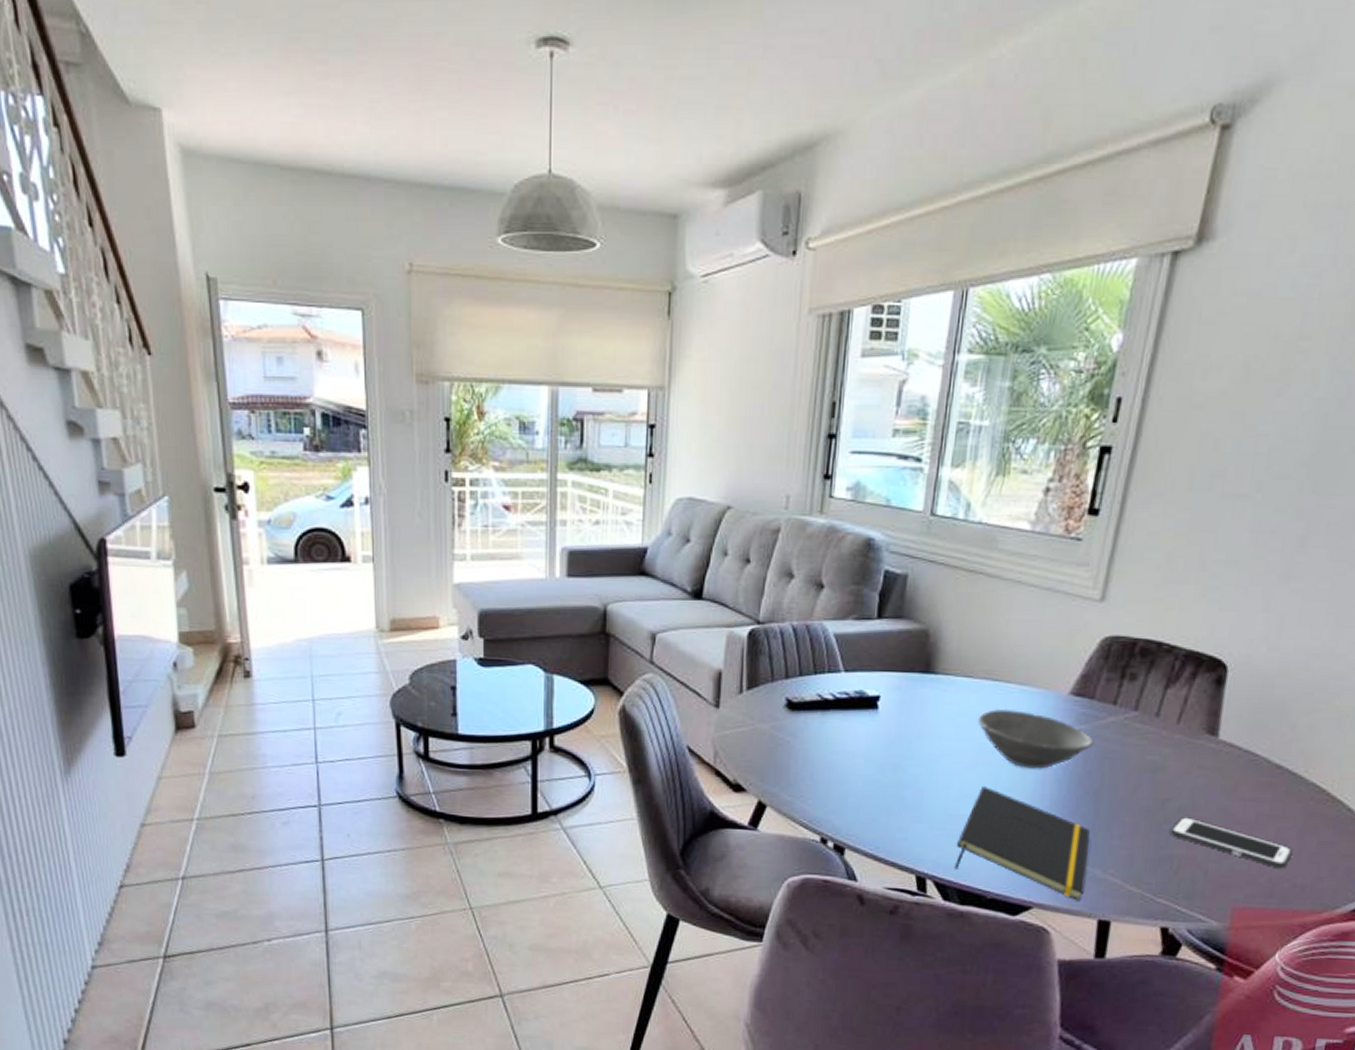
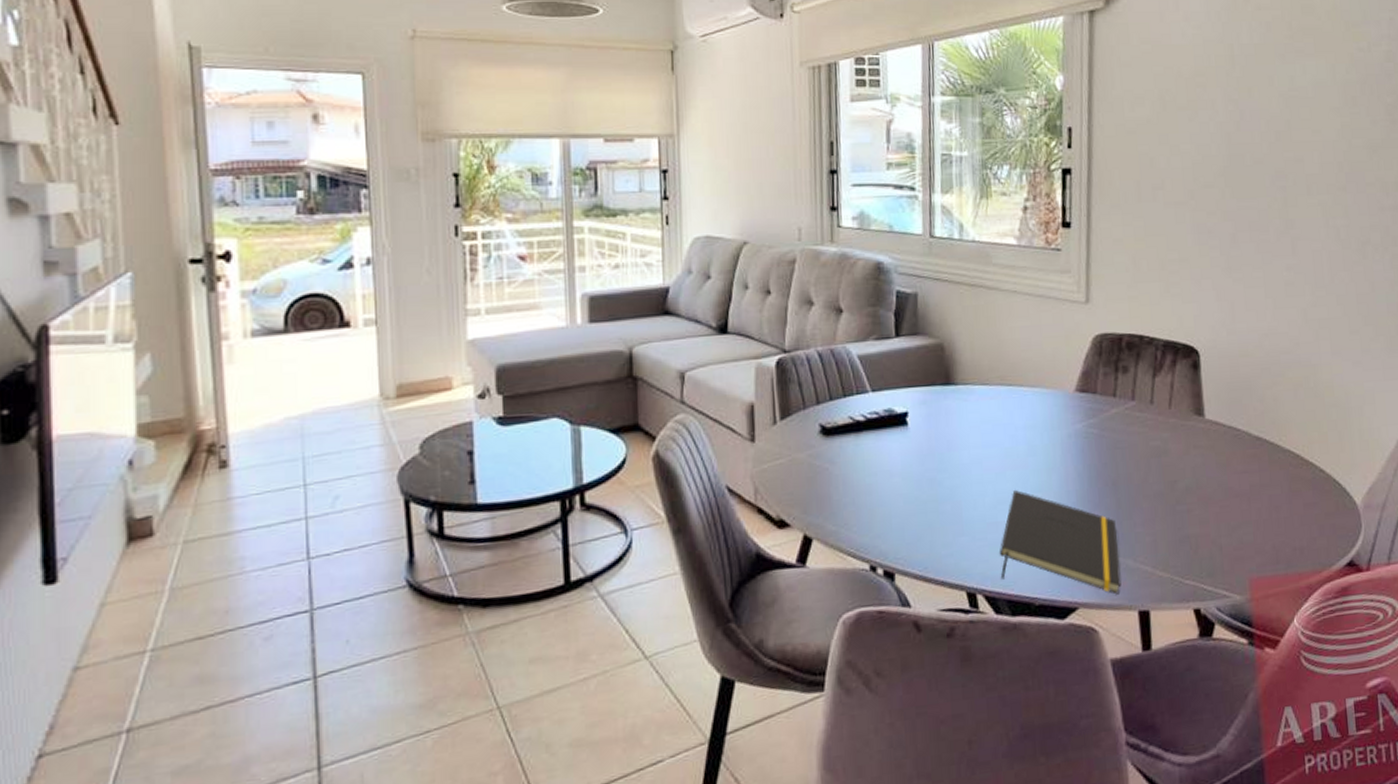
bowl: present [977,708,1096,769] -> none [999,411,1105,468]
cell phone: present [1170,817,1293,869] -> none [1183,496,1286,535]

